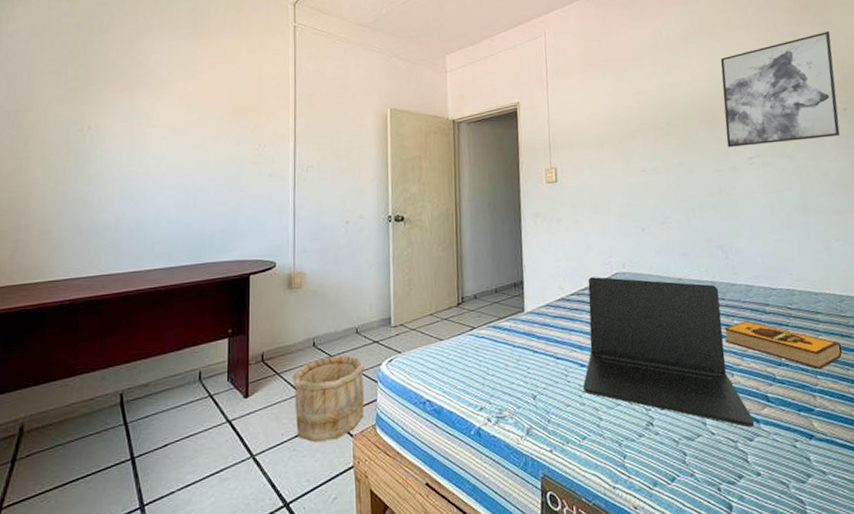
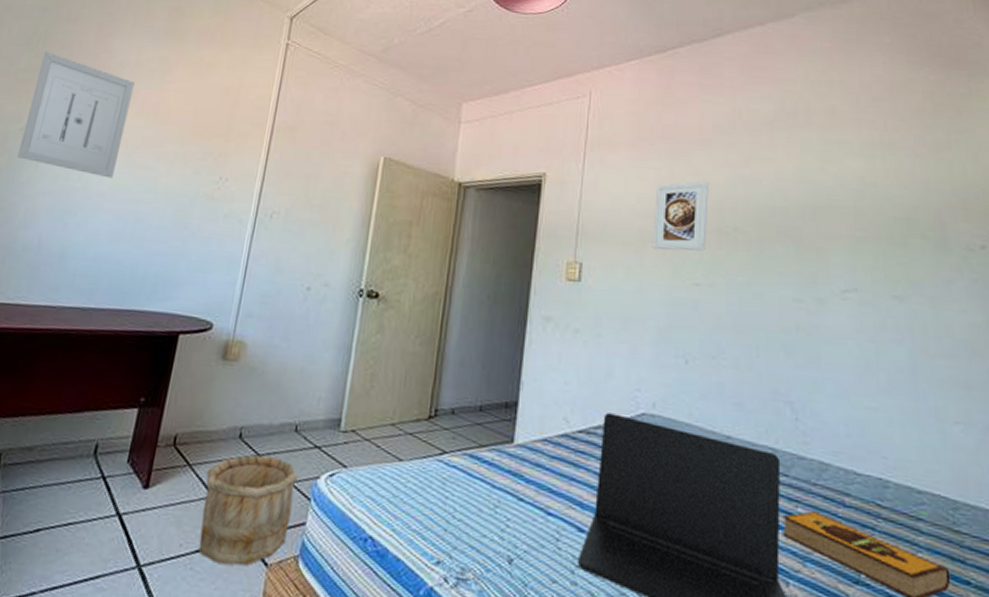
wall art: none [82,60,171,160] -> present [17,51,135,179]
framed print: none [605,90,647,149] -> present [652,181,709,251]
wall art: present [720,30,841,148] -> none [813,141,974,282]

